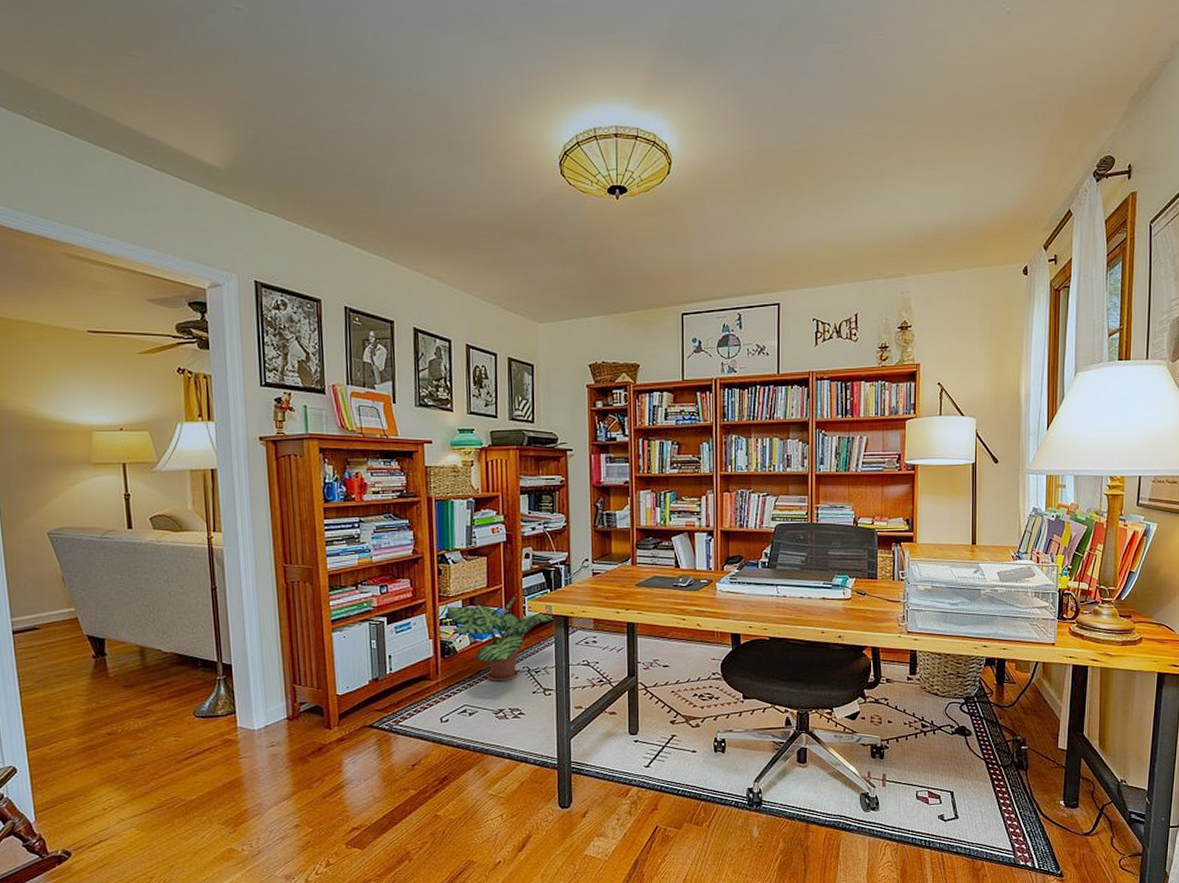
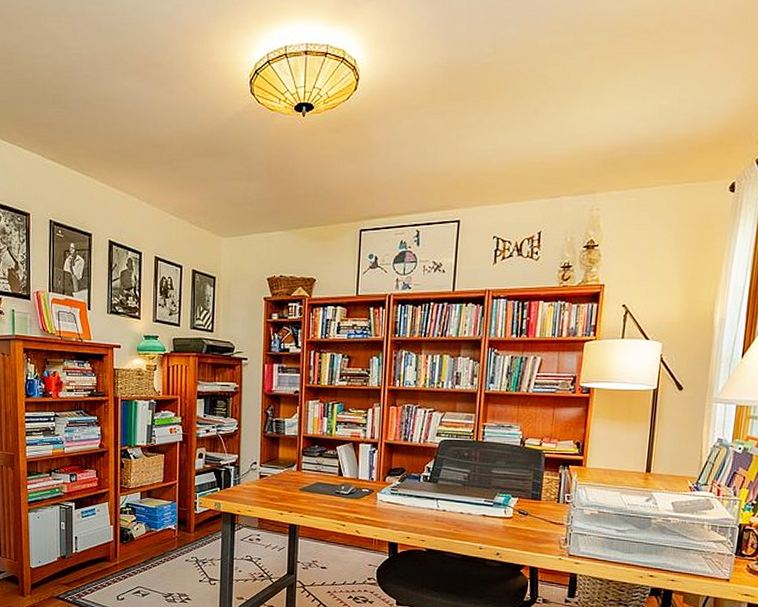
potted plant: present [446,593,554,683] -> none [126,489,222,569]

